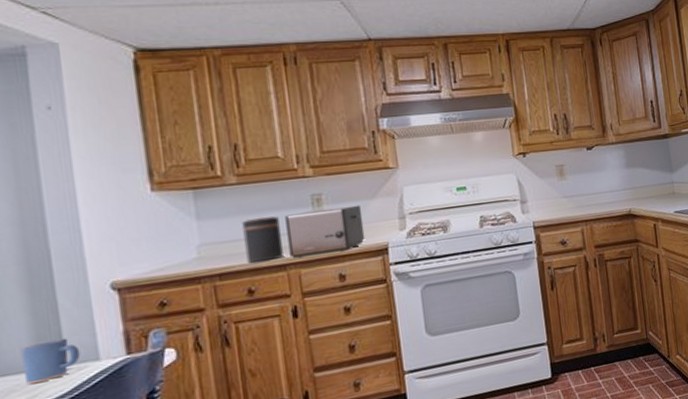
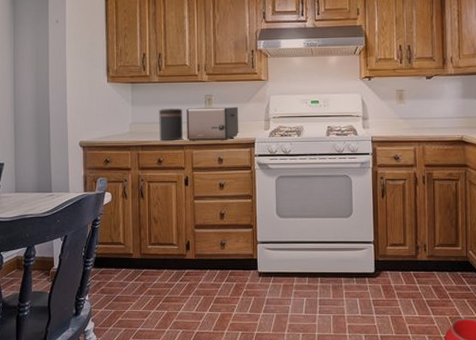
mug: present [20,338,81,385] -> none [29,174,59,201]

